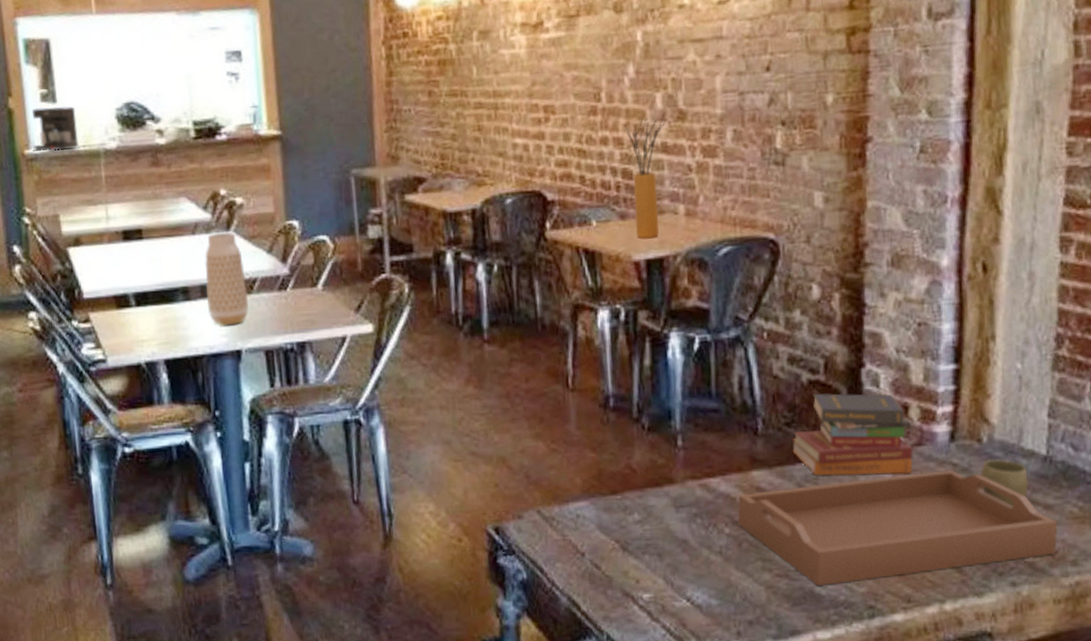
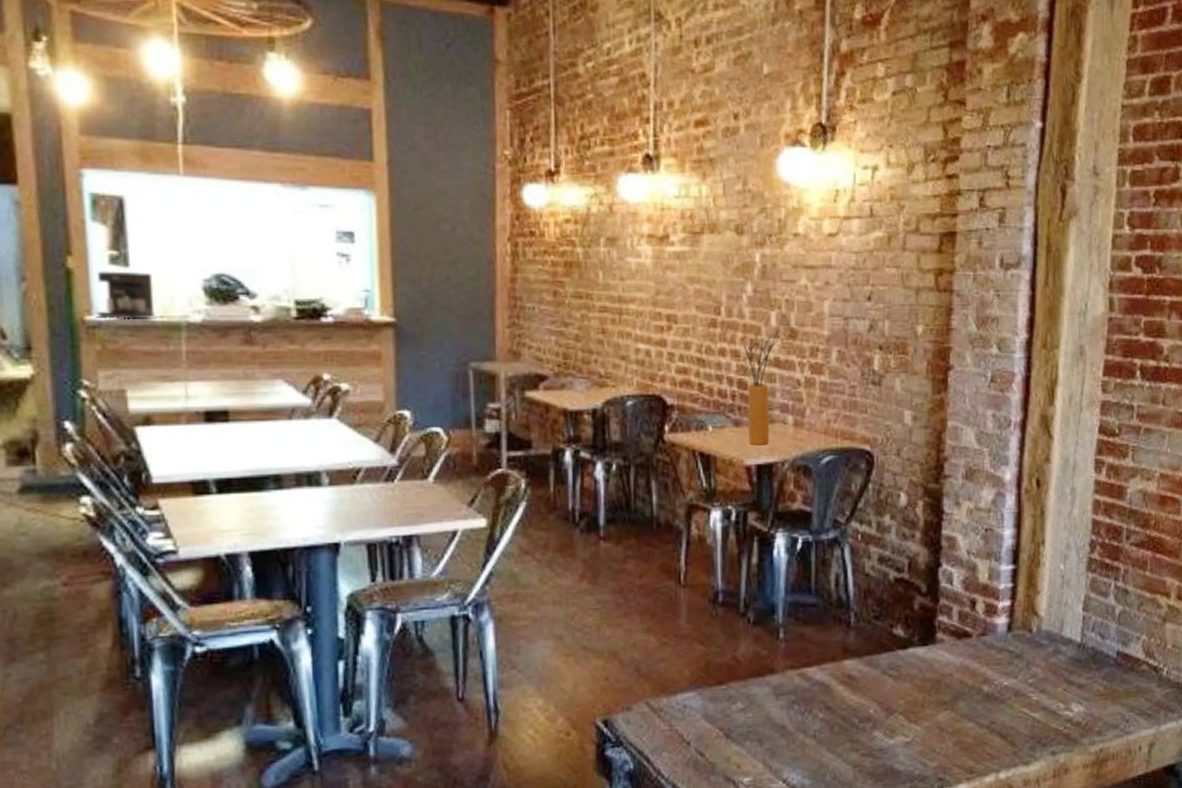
vase: present [204,233,249,325] -> none [301,420,350,517]
serving tray: present [737,470,1058,587] -> none [830,656,1088,763]
books: present [792,393,913,476] -> none [879,589,978,664]
mug: present [981,458,1030,507] -> none [1031,646,1068,687]

